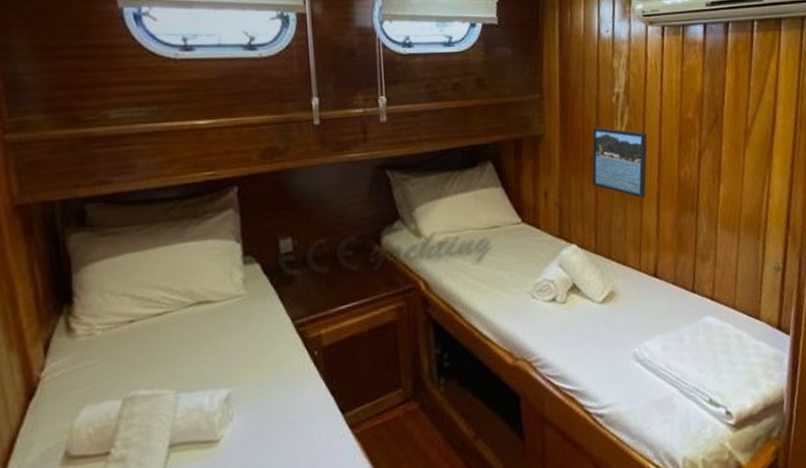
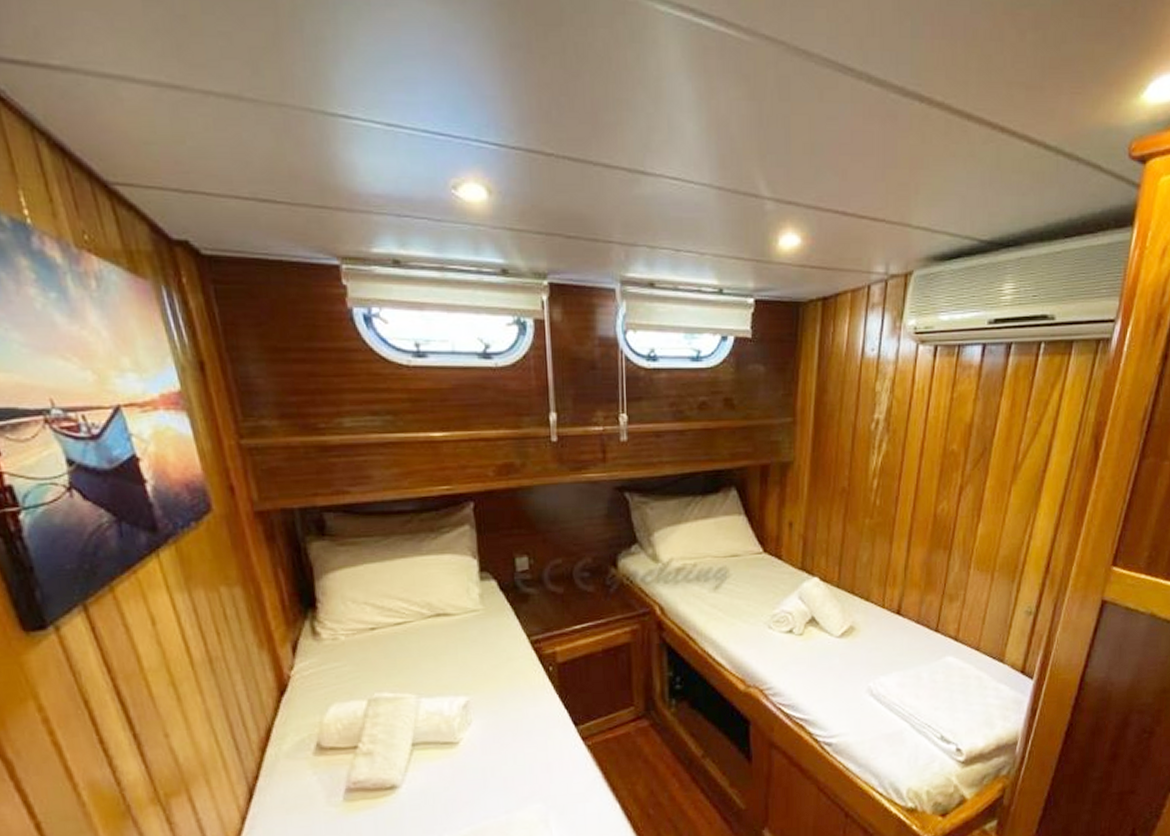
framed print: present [591,127,648,198] -> none [840,456,906,533]

